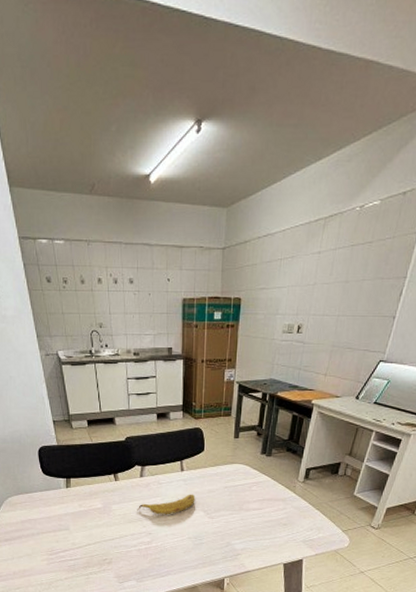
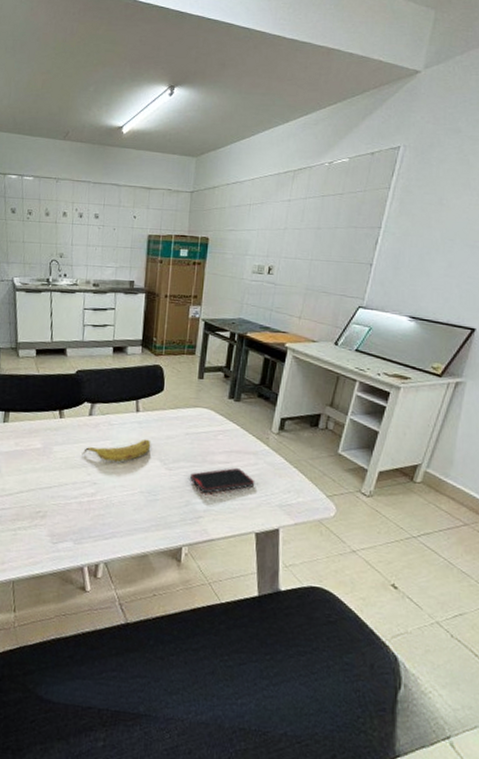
smartphone: none [229,513,284,536] -> present [190,468,255,494]

